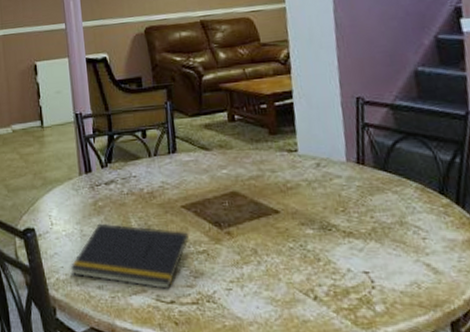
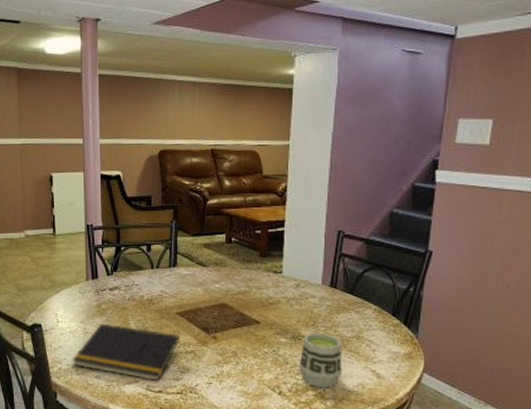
cup: none [333,220,388,290] -> present [299,333,342,388]

